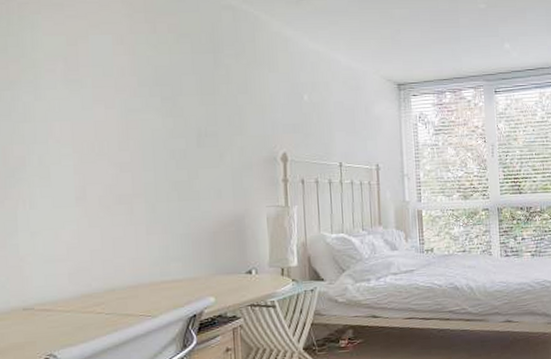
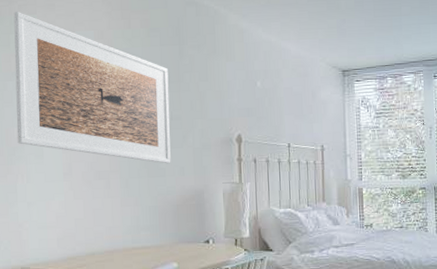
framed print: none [12,10,206,186] -> present [13,11,171,164]

